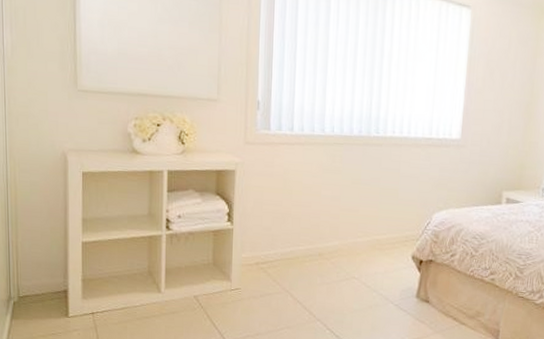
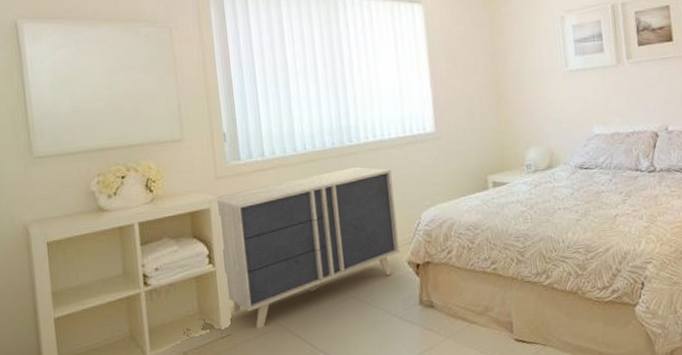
chest of drawers: none [241,157,411,289] -> present [217,166,399,329]

